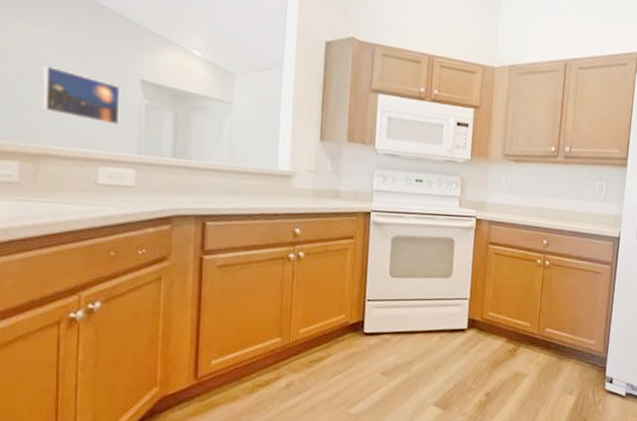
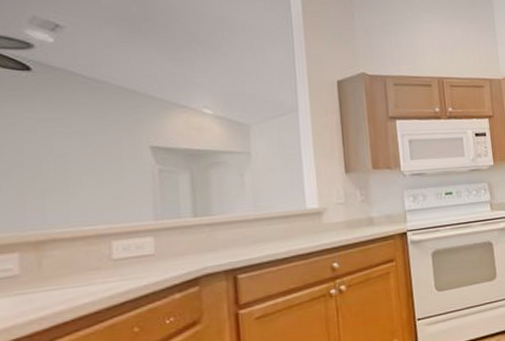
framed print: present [42,65,121,125] -> none [40,148,131,197]

